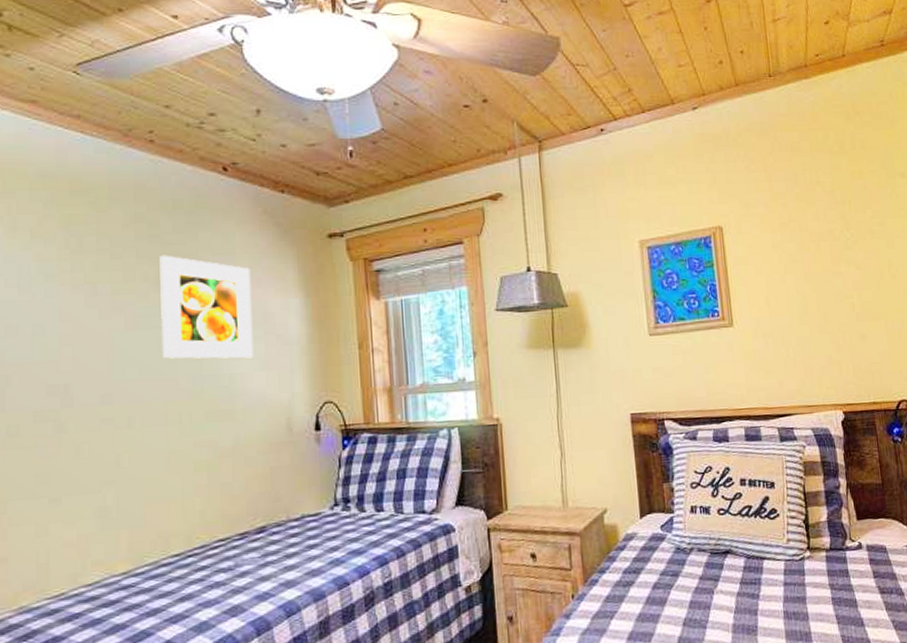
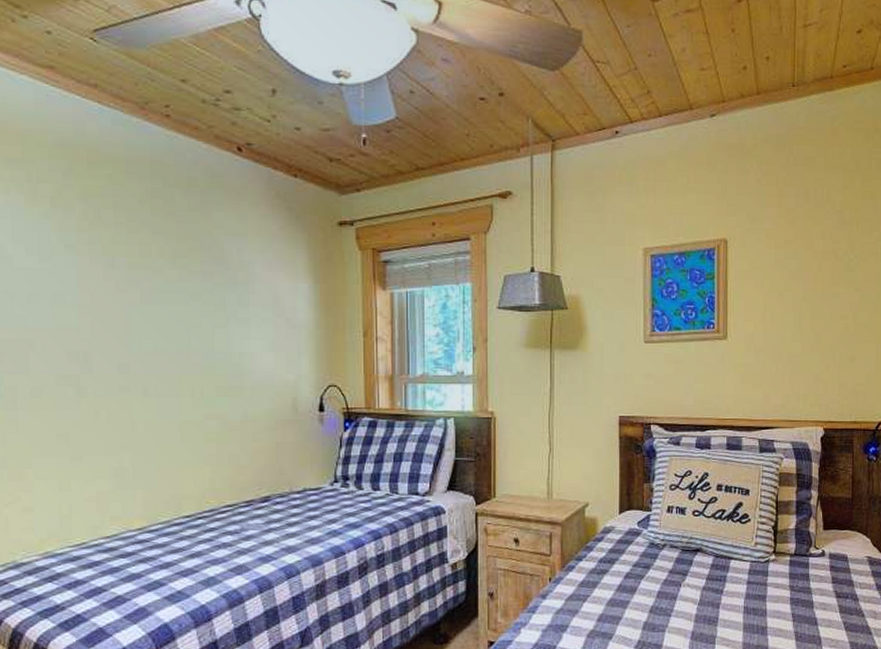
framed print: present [159,255,254,359] -> none [174,232,263,339]

